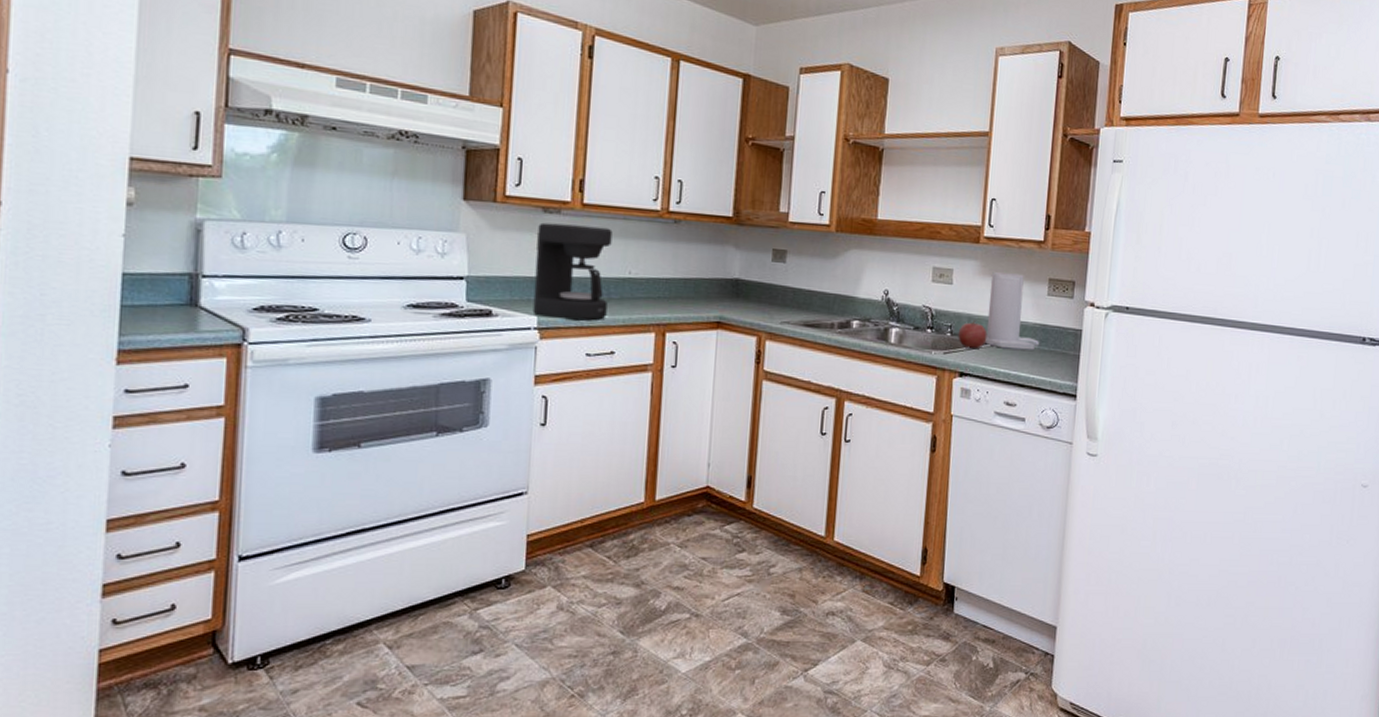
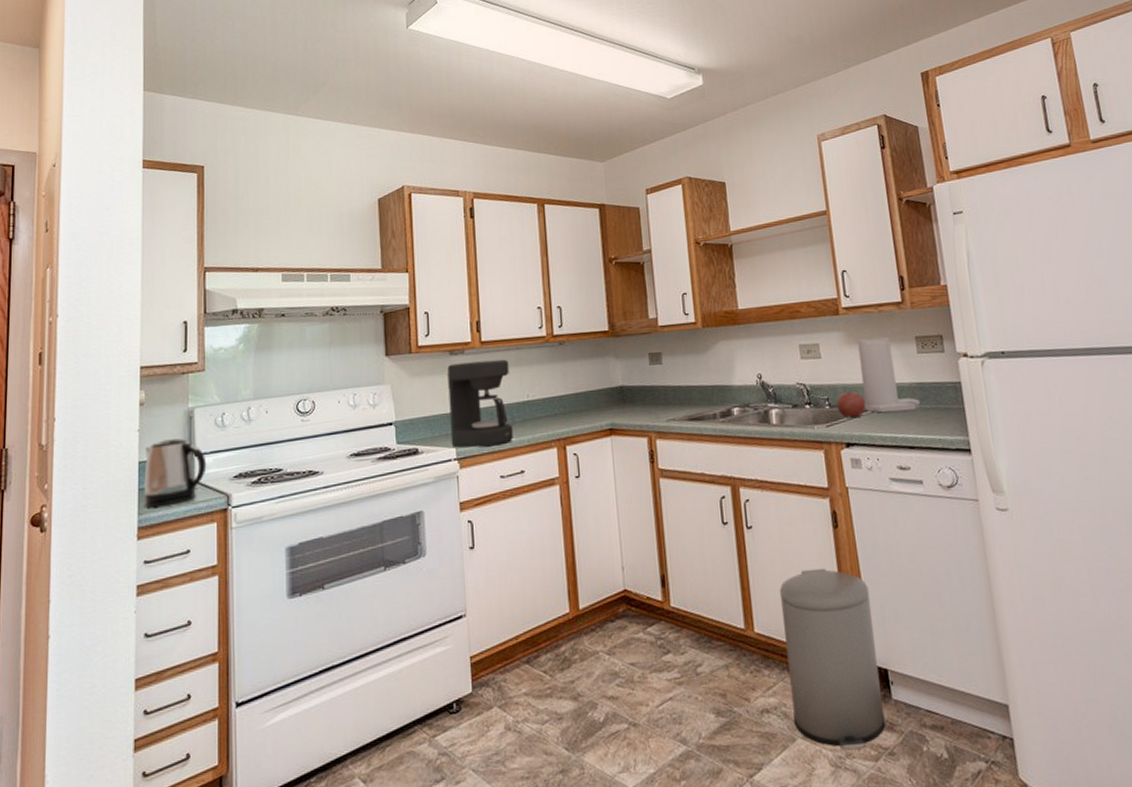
kettle: none [127,252,218,332] -> present [144,438,207,508]
pedal bin: none [857,487,953,654] -> present [779,568,886,750]

